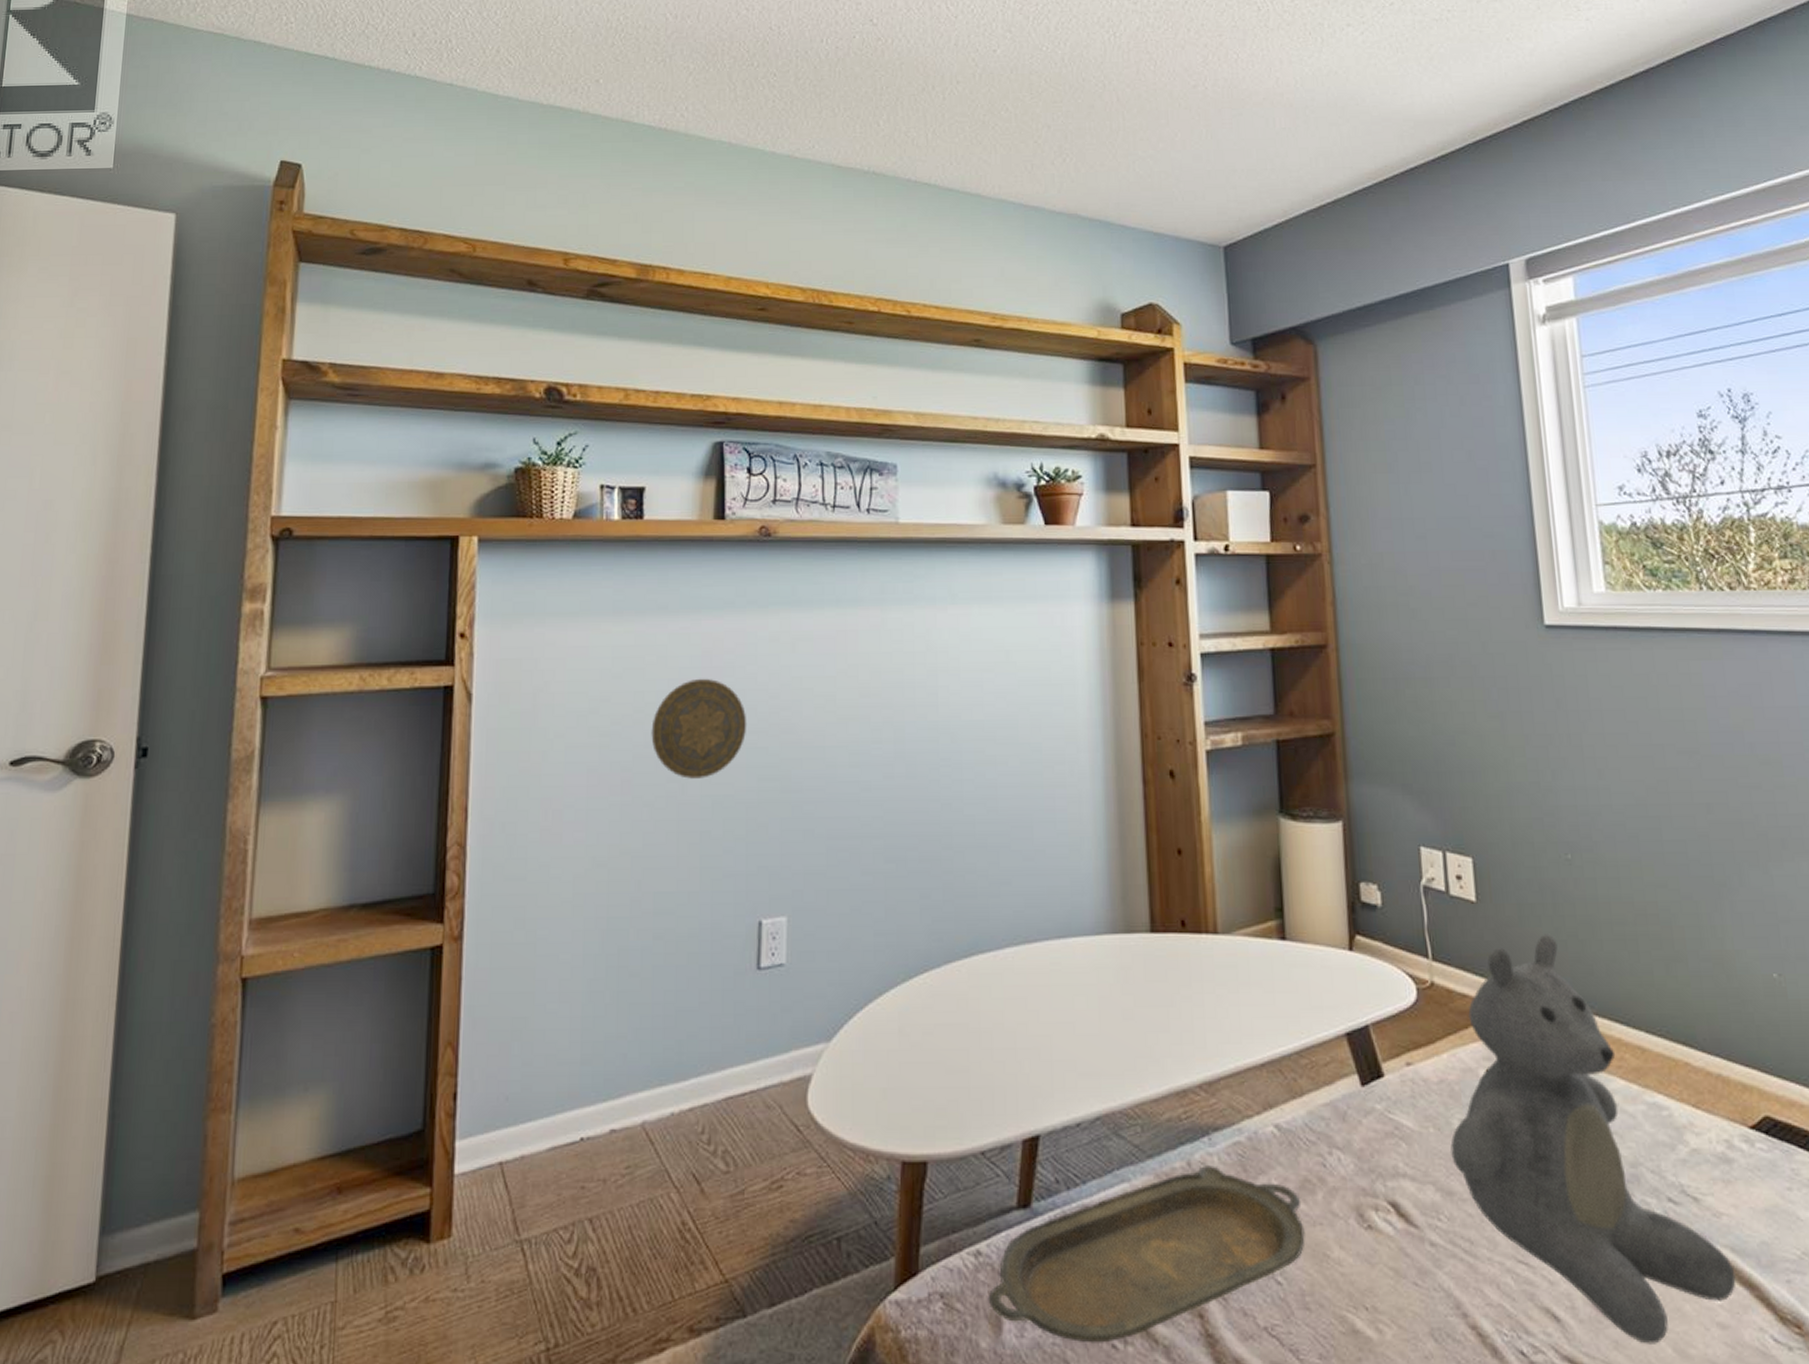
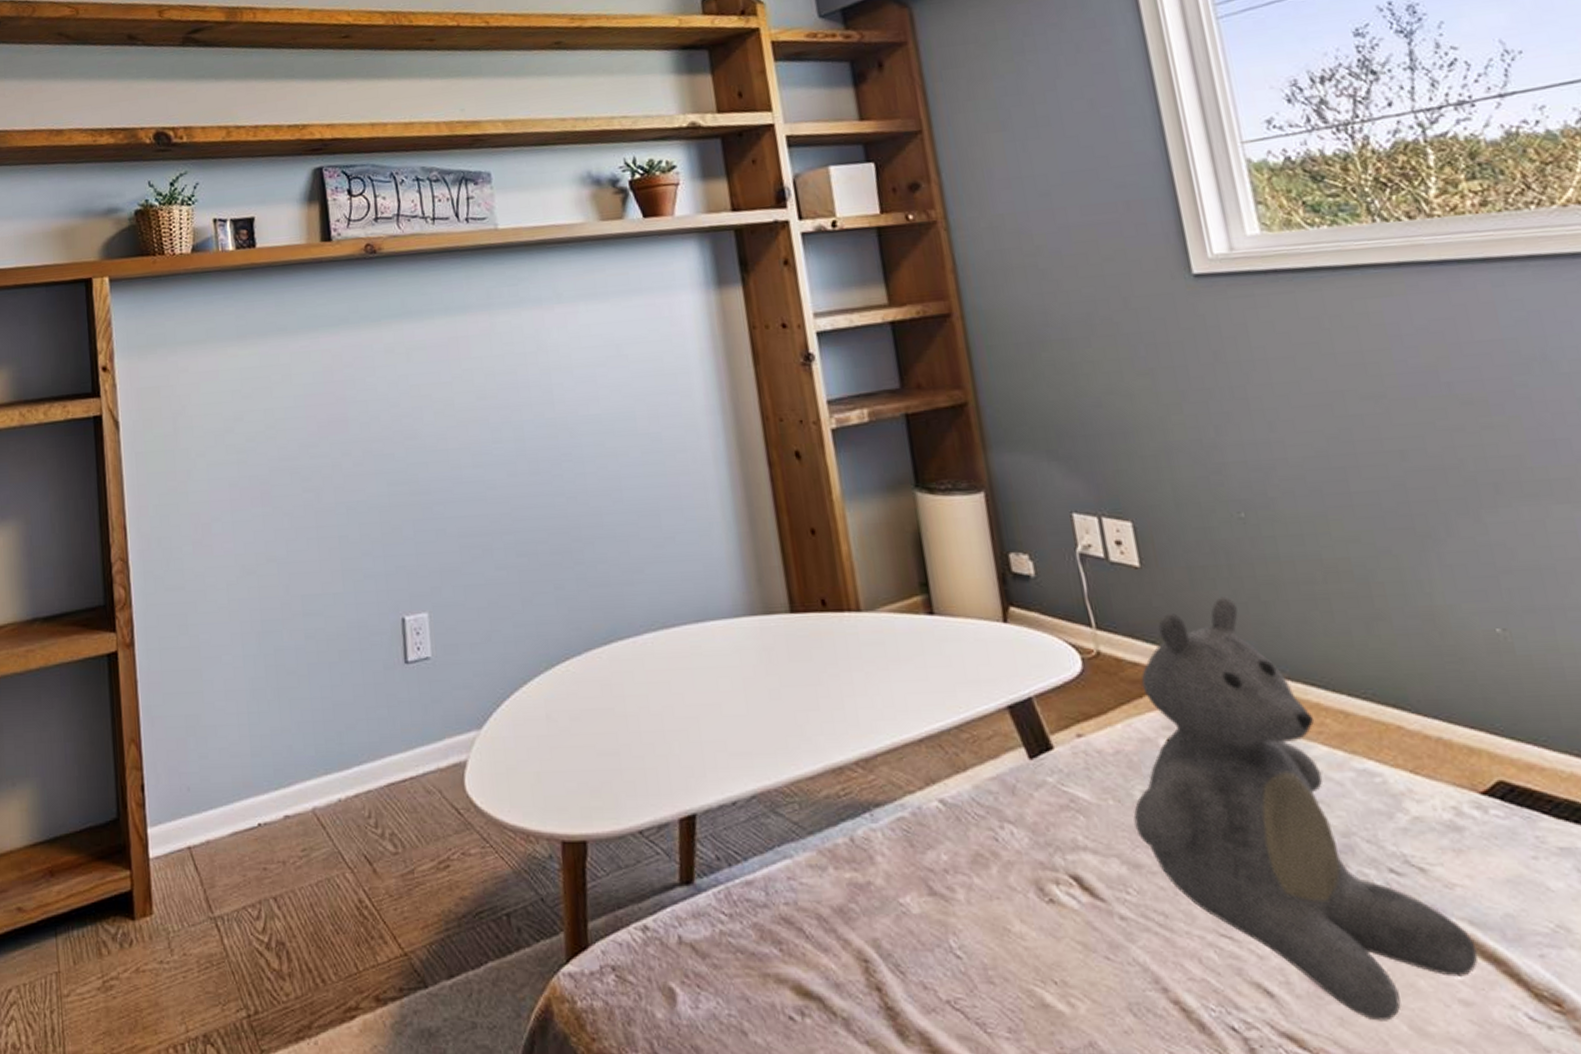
decorative plate: present [651,678,747,779] -> none [283,392,372,488]
serving tray: present [987,1166,1305,1343] -> none [659,841,983,1015]

